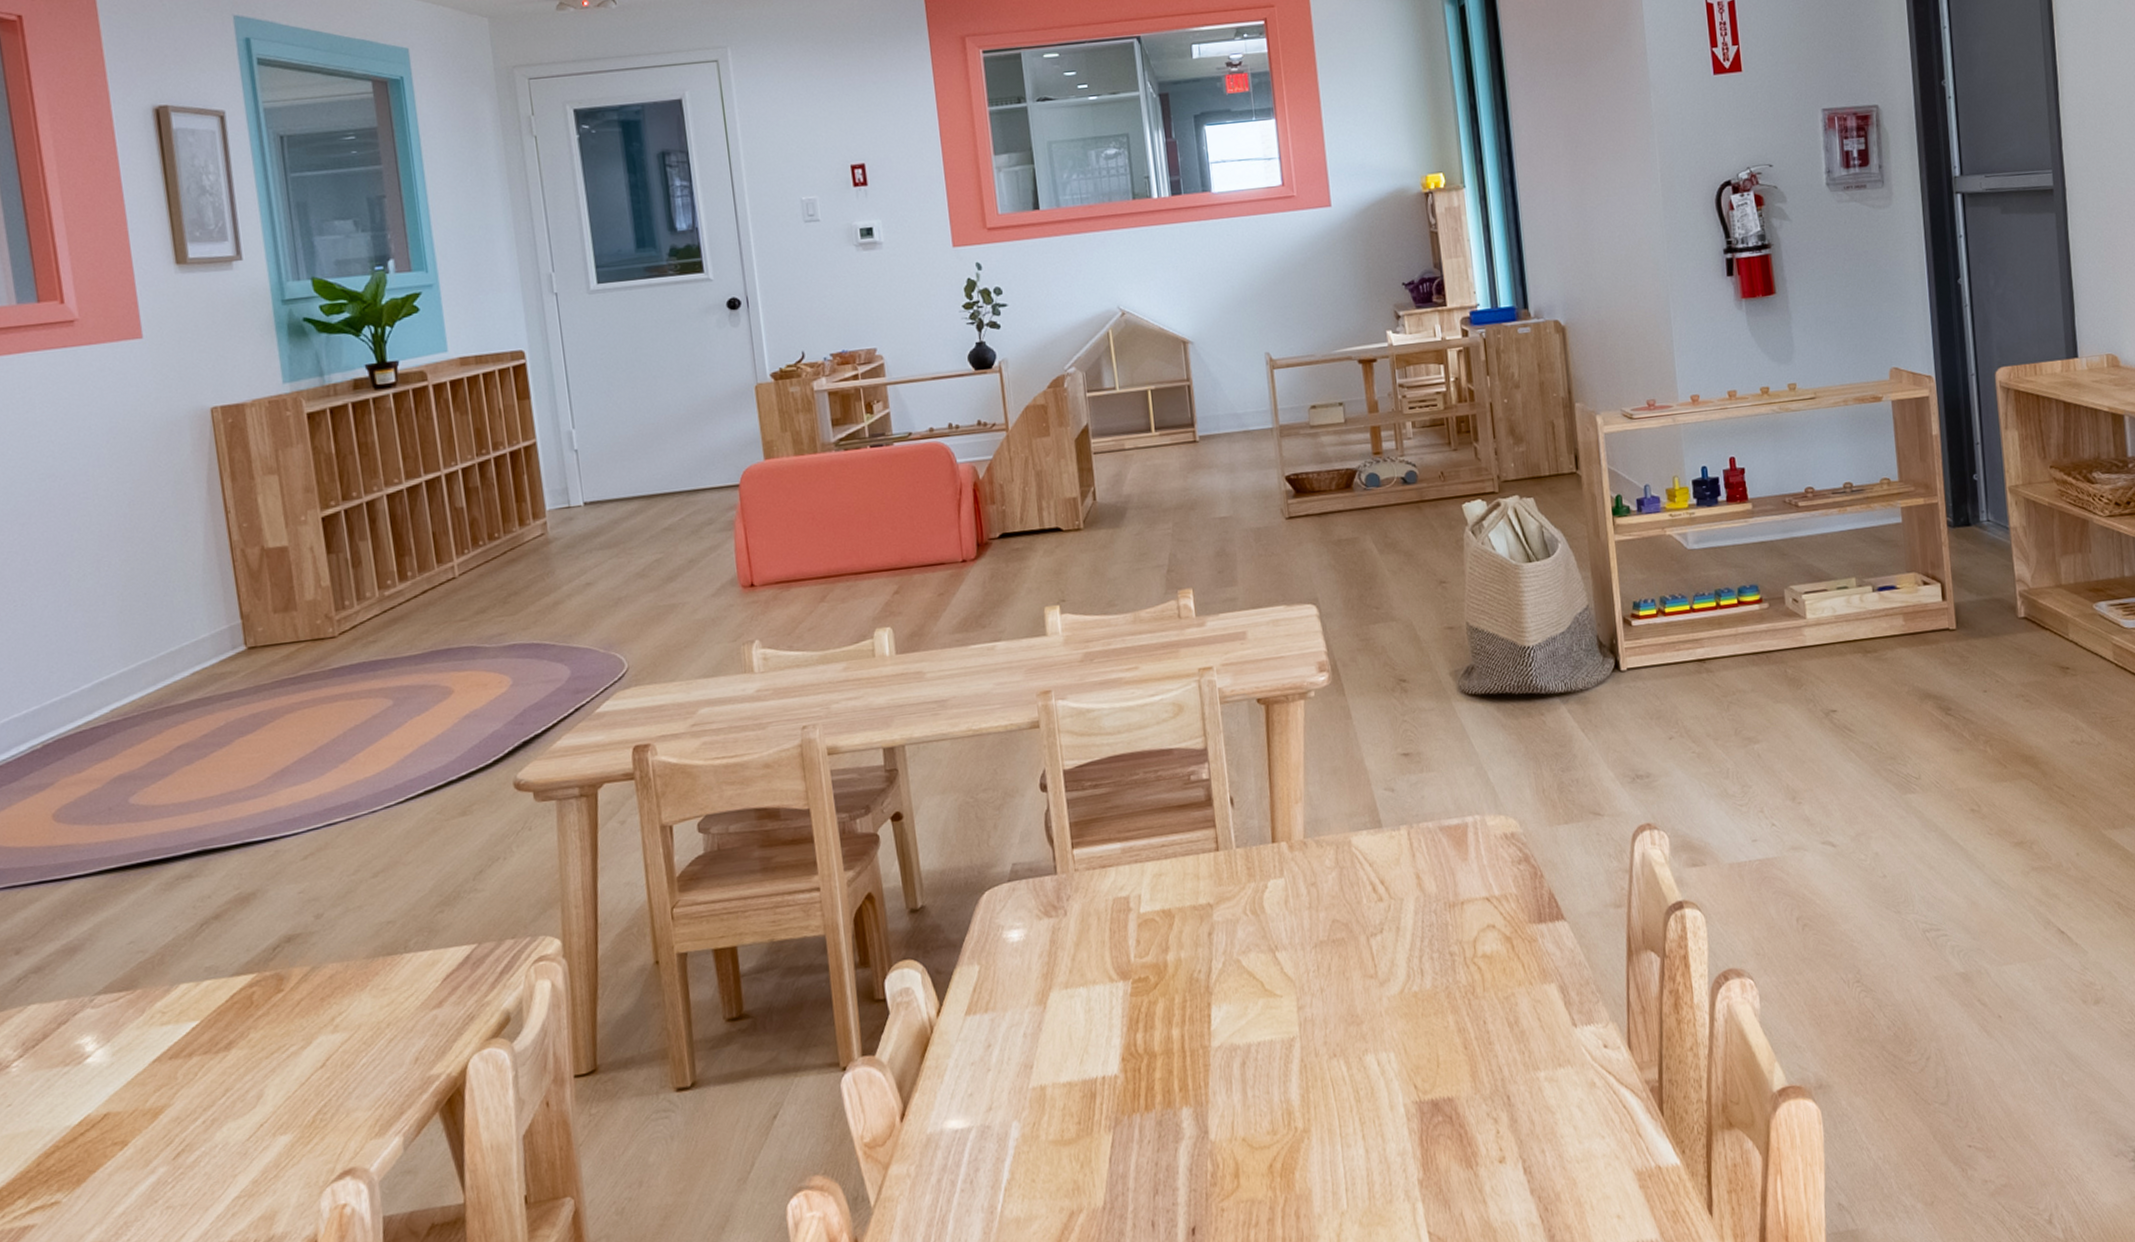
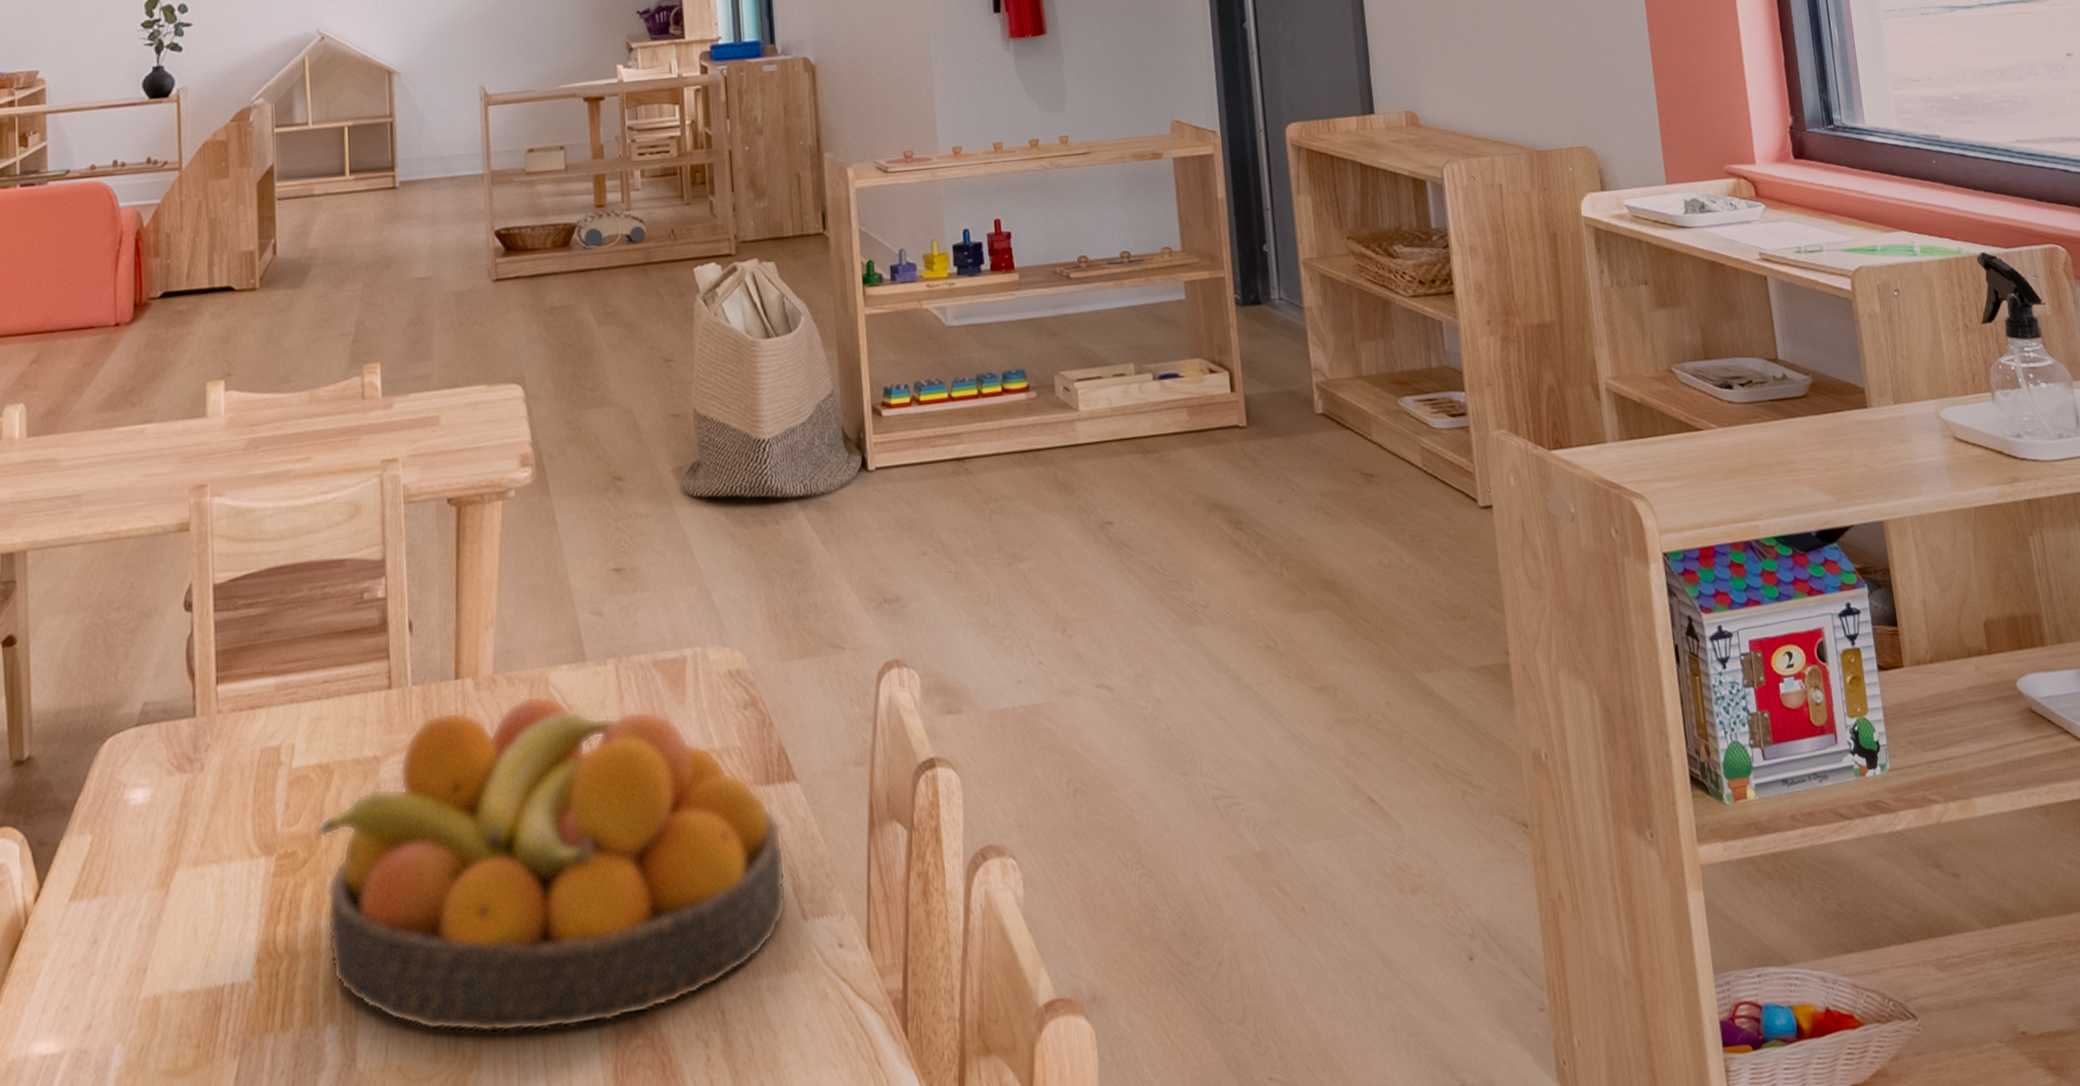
fruit bowl: none [1164,853,1560,1114] -> present [317,694,787,1035]

